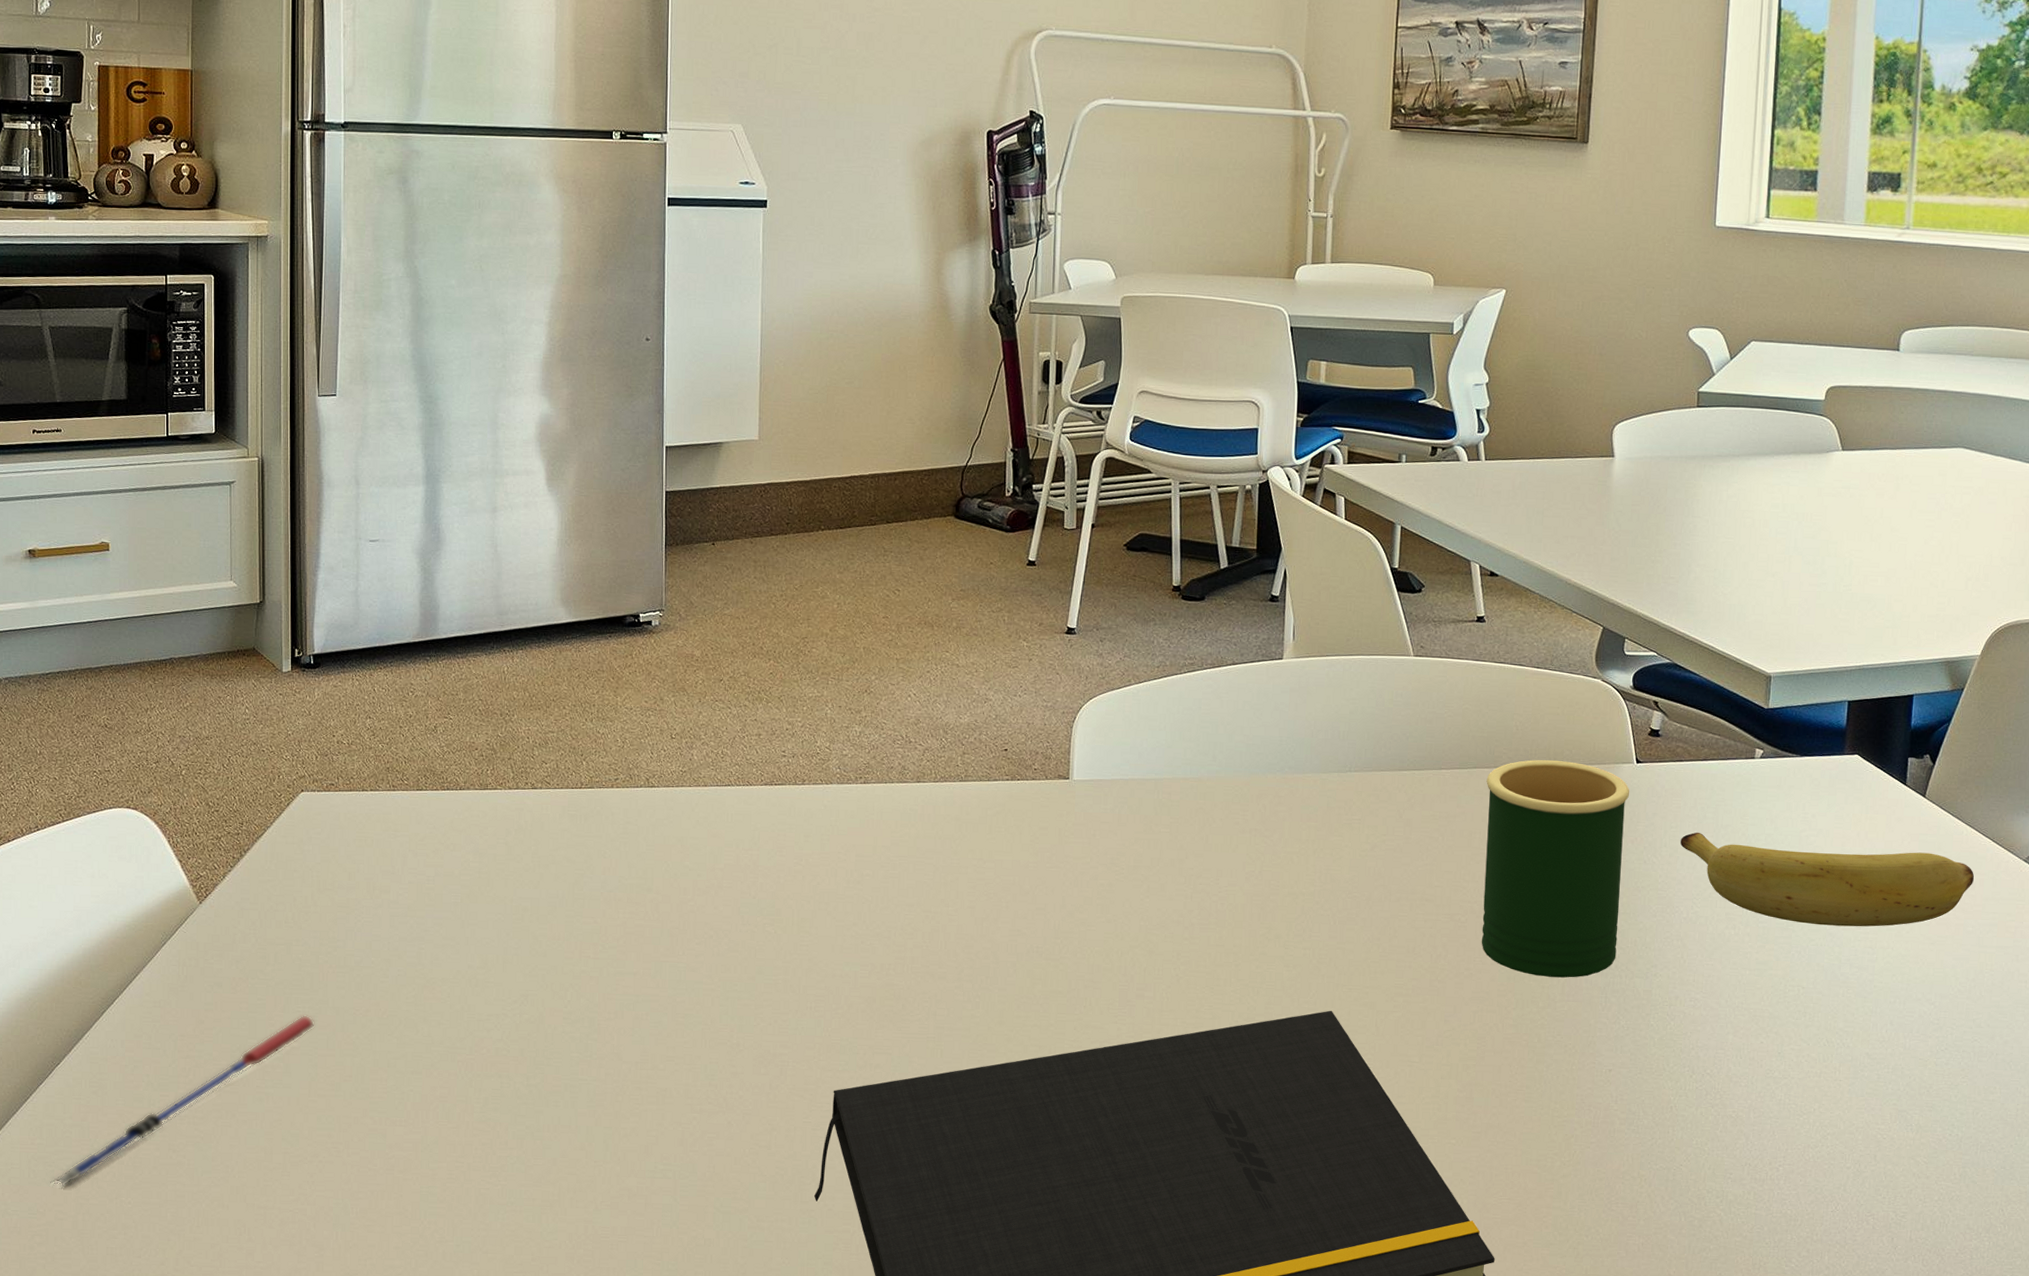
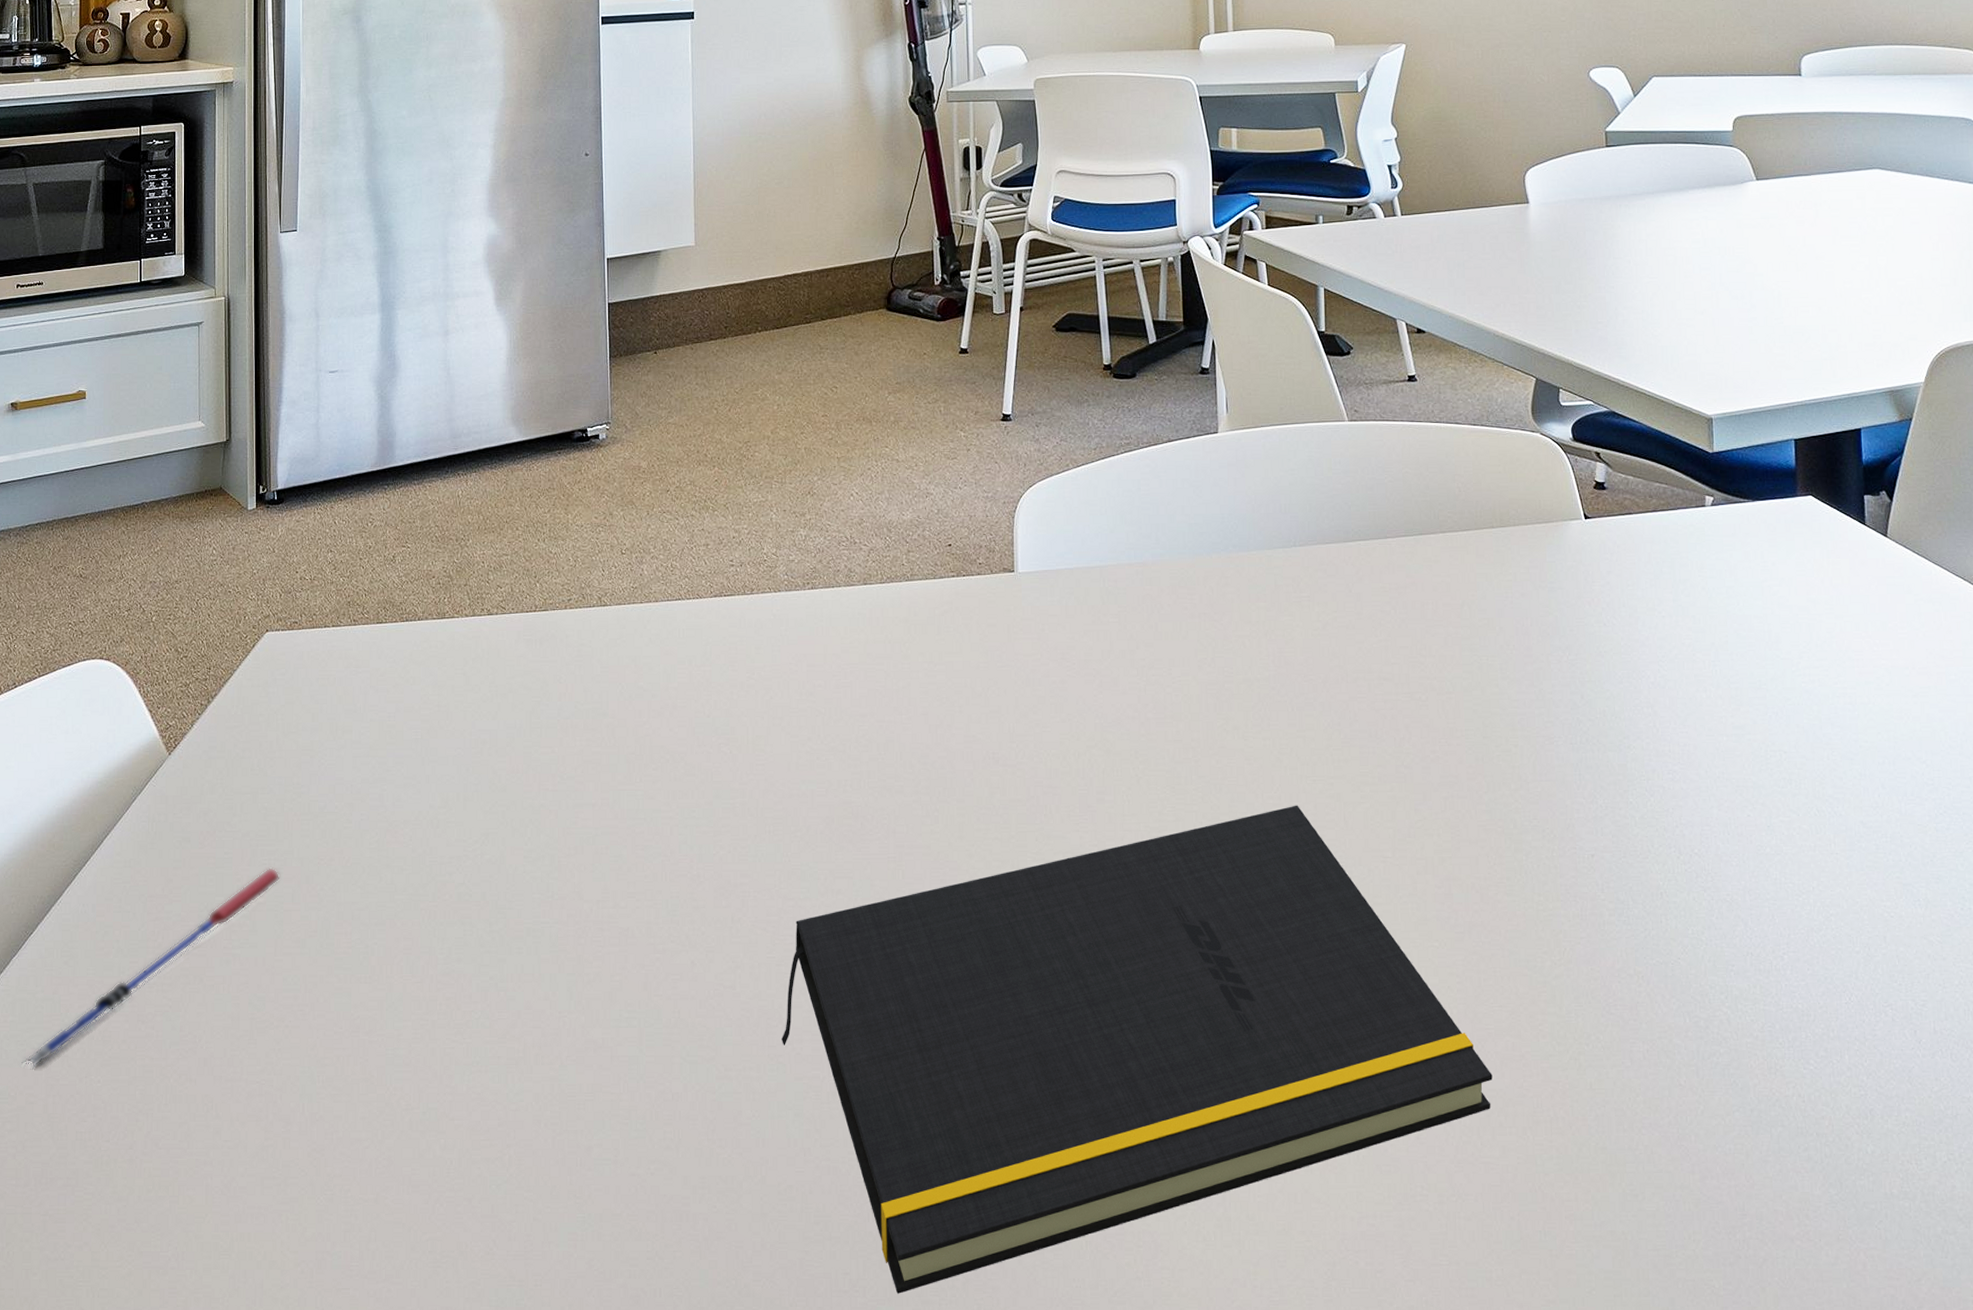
mug: present [1481,760,1629,978] -> none [1433,521,1586,756]
banana: present [1680,832,1975,927] -> none [1639,588,1950,683]

